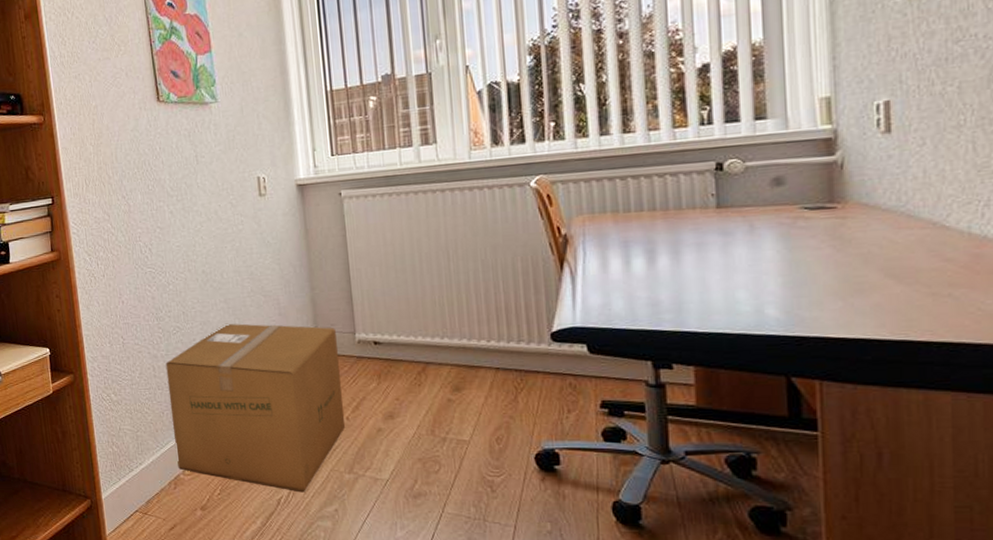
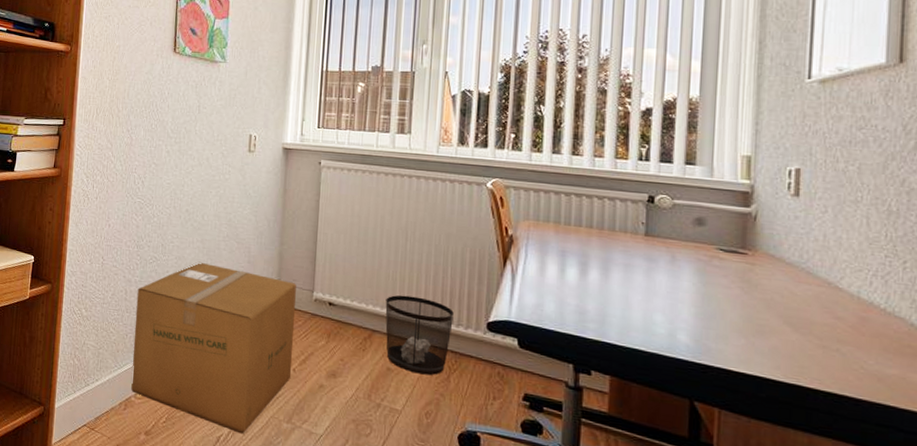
waste bin: none [435,319,513,400] -> present [385,295,454,375]

